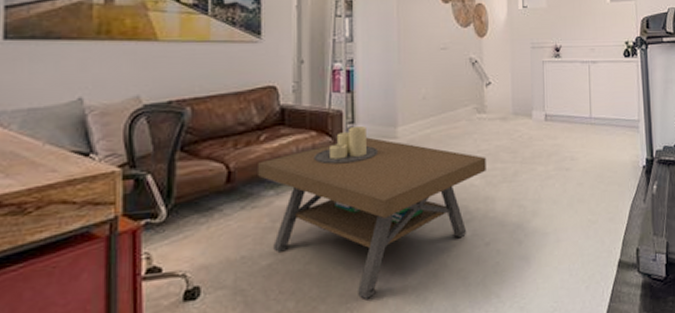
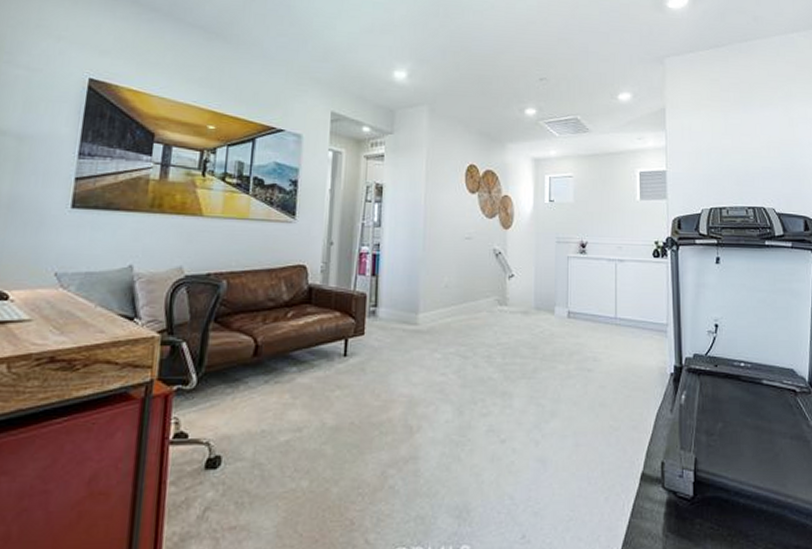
coffee table: present [258,125,486,299] -> none [283,309,505,486]

